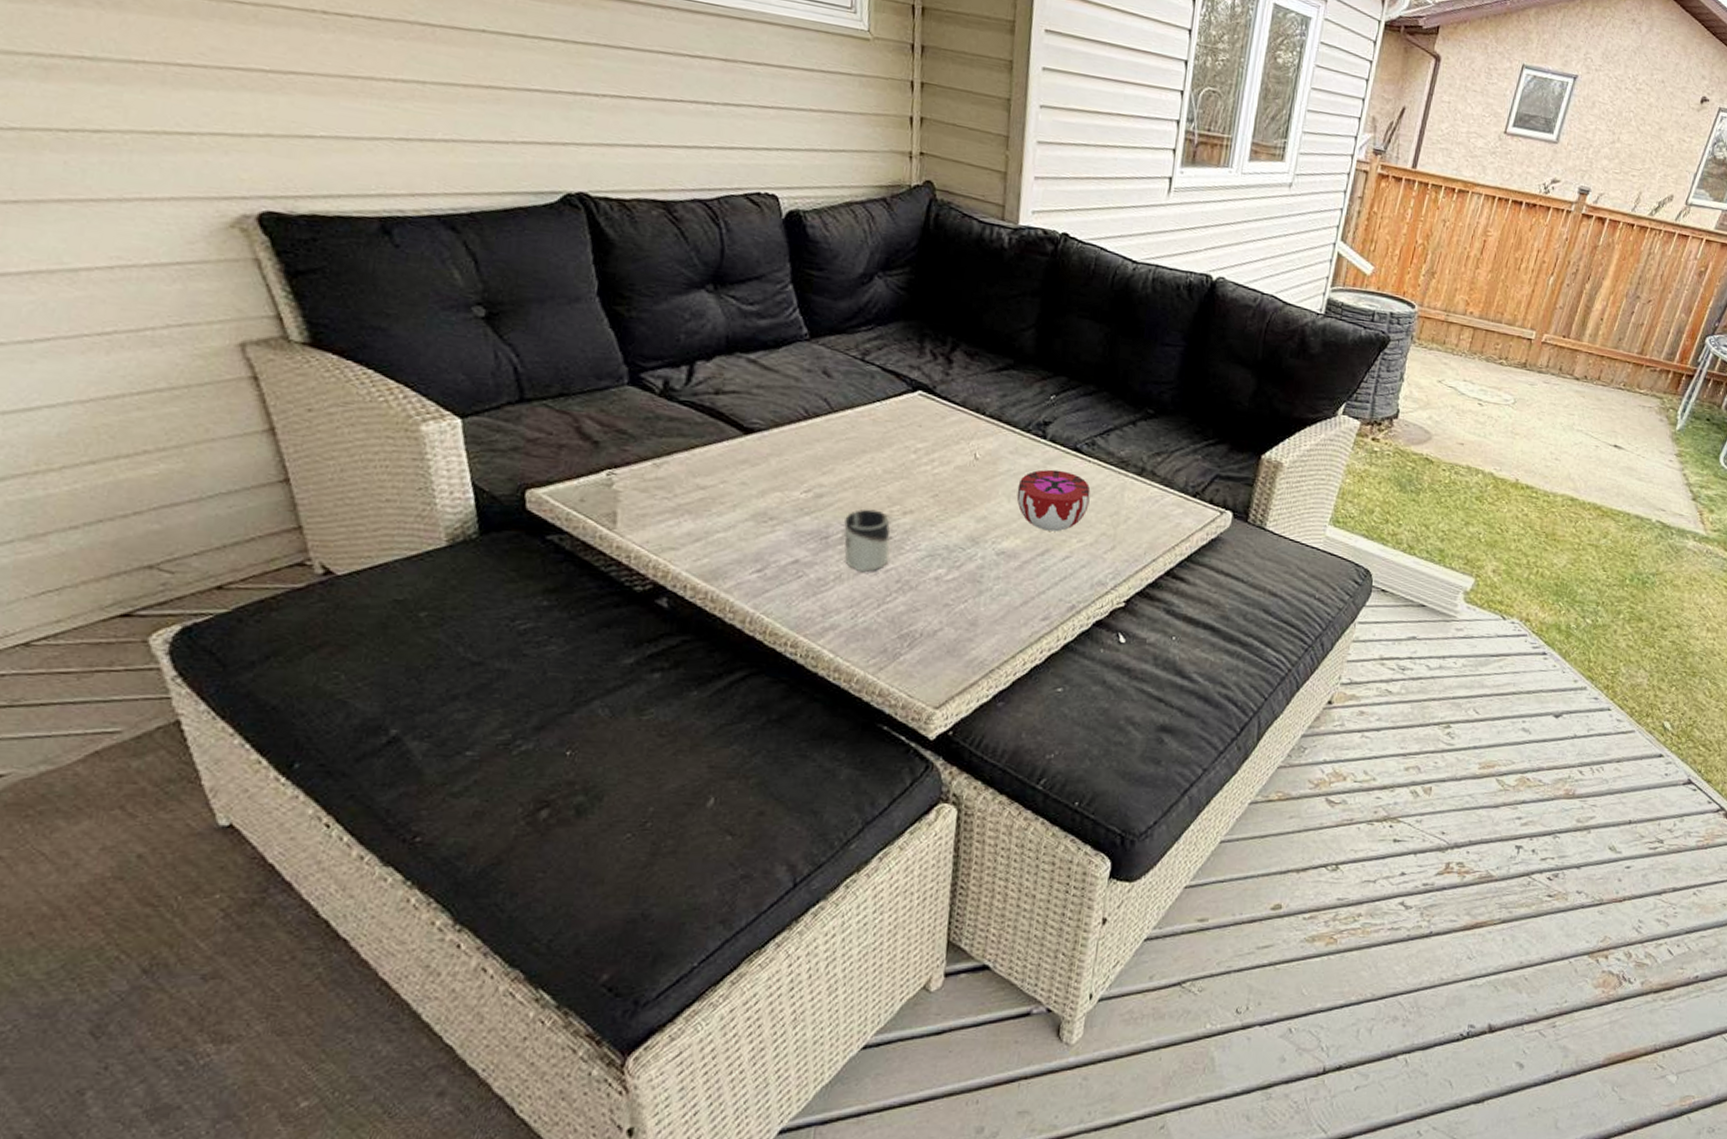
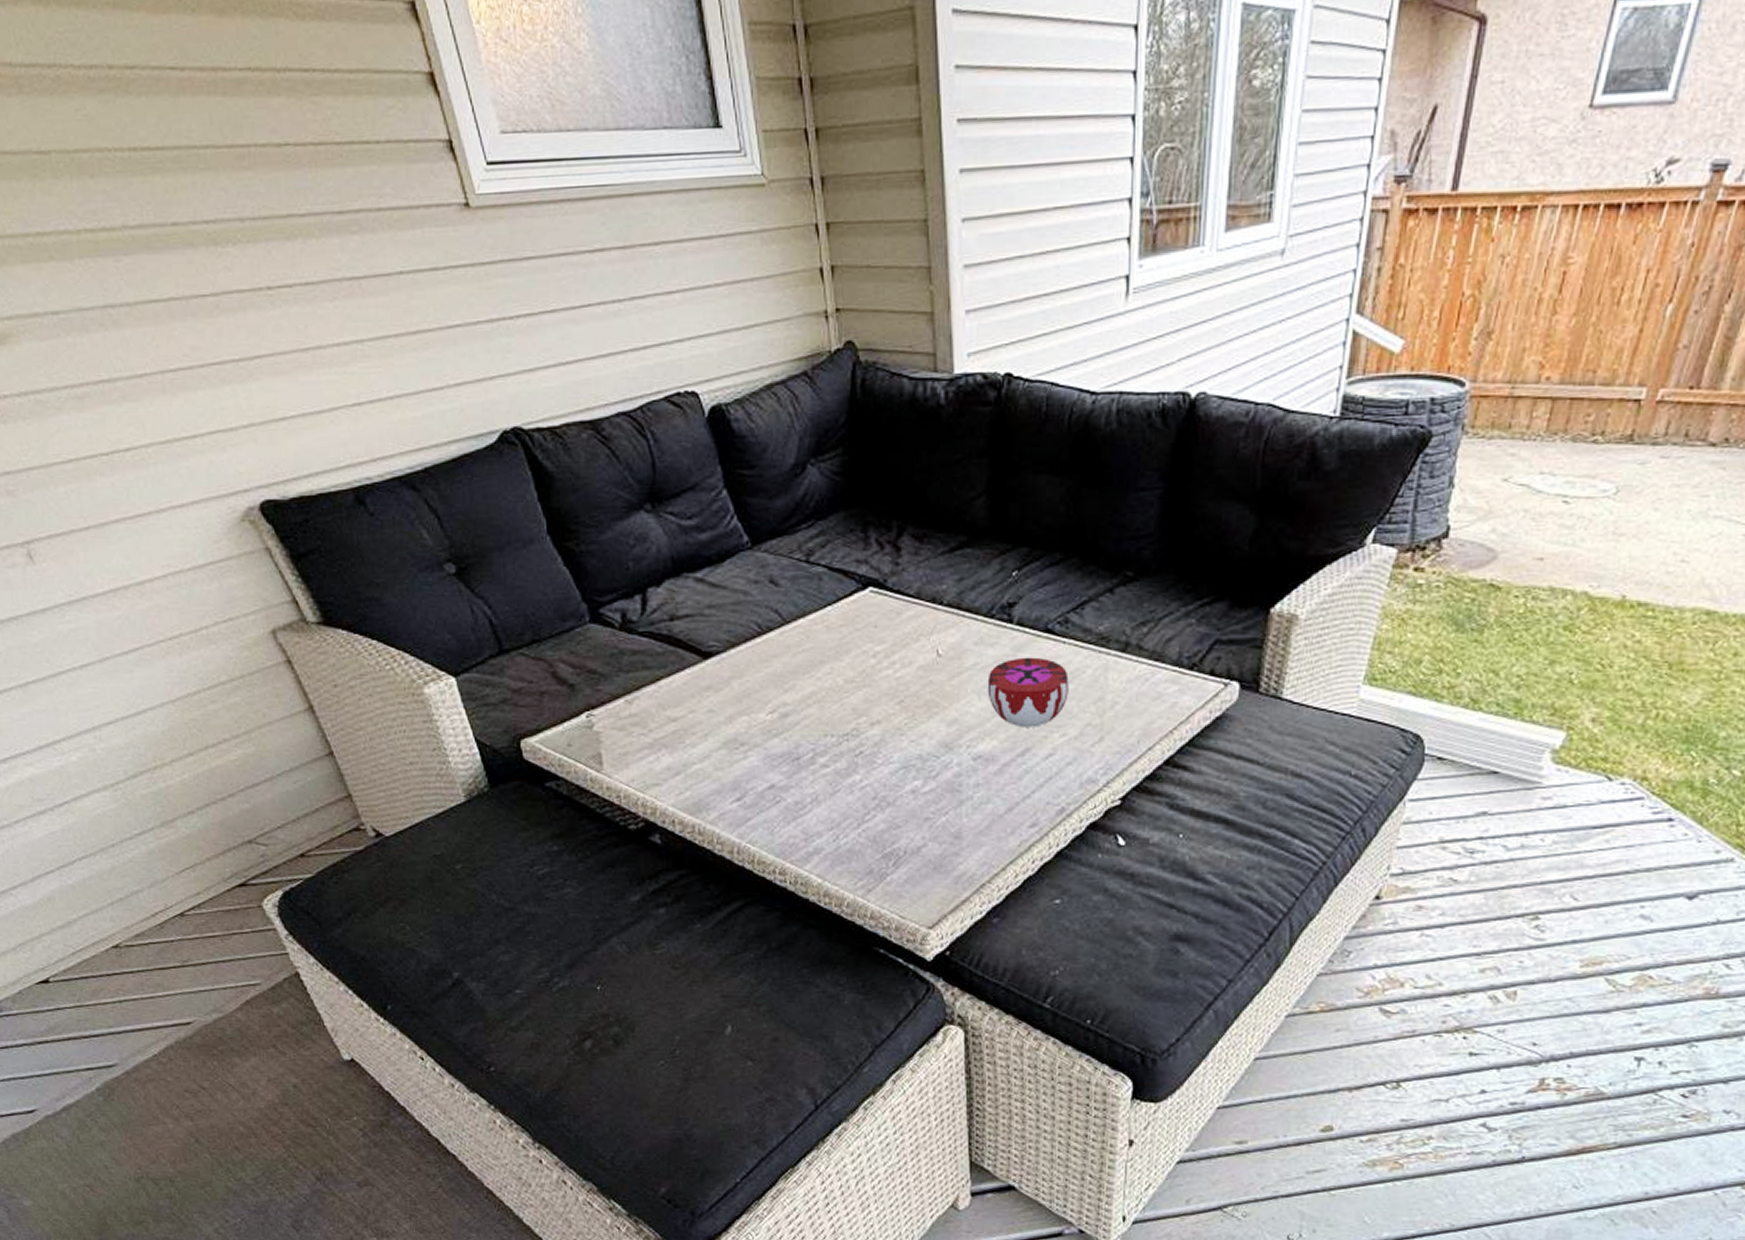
cup: present [844,509,891,572] -> none [813,724,863,791]

